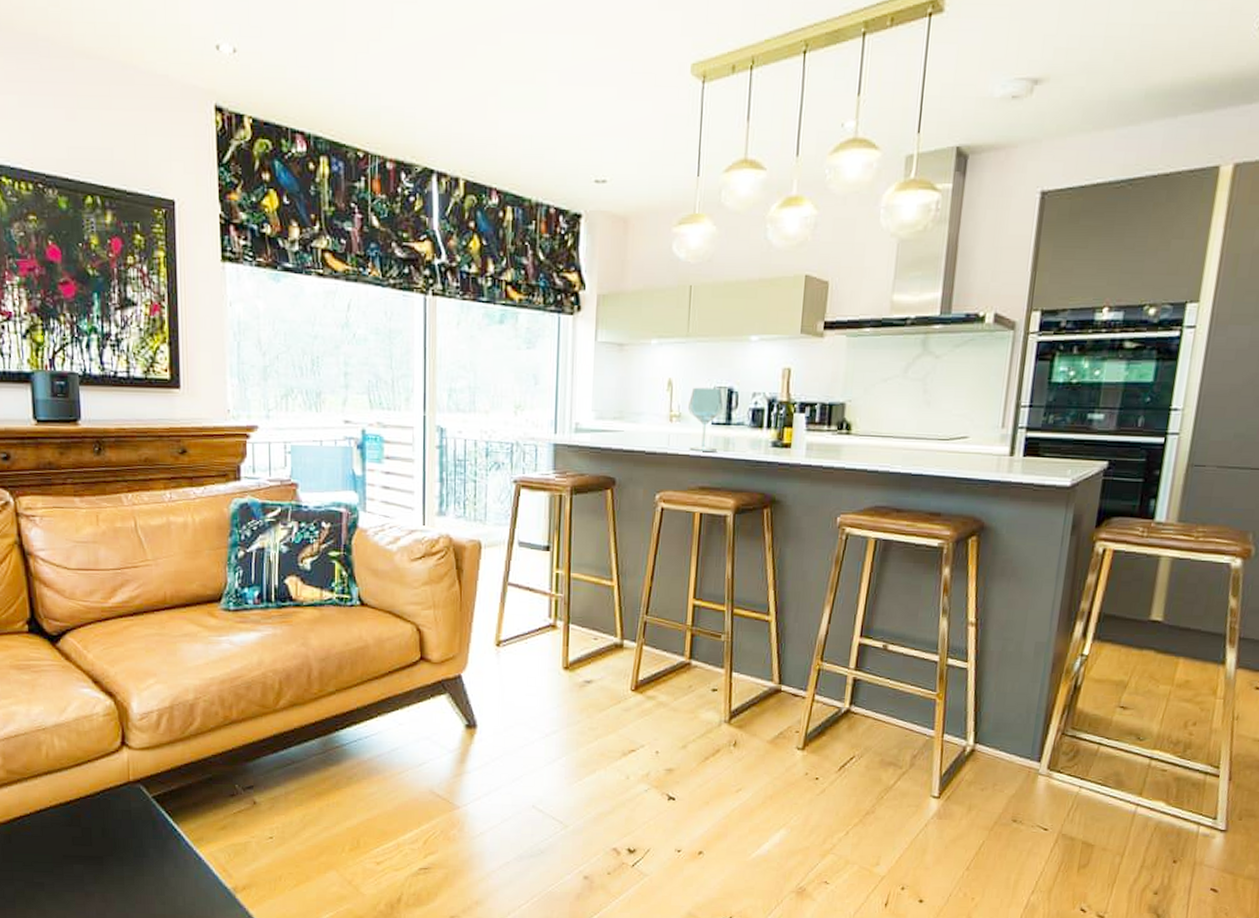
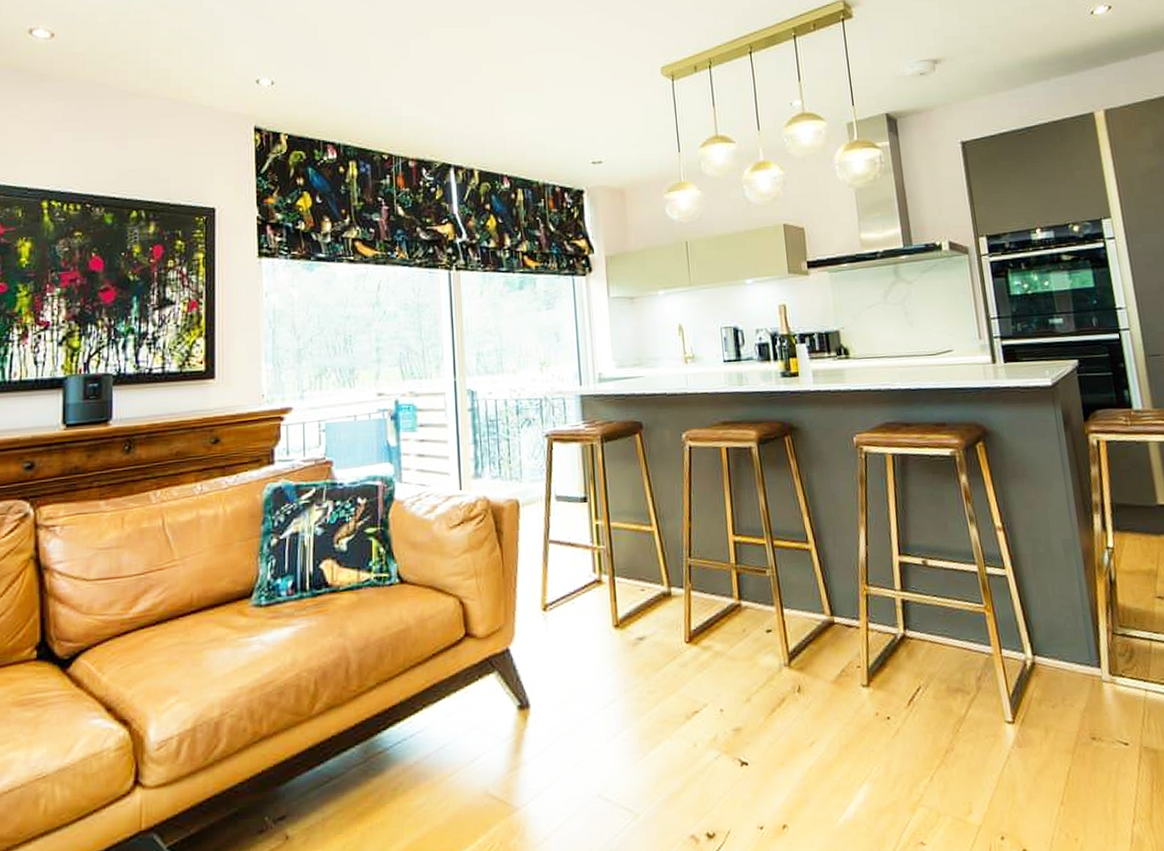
wine glass: present [687,387,724,453] -> none [699,328,732,389]

